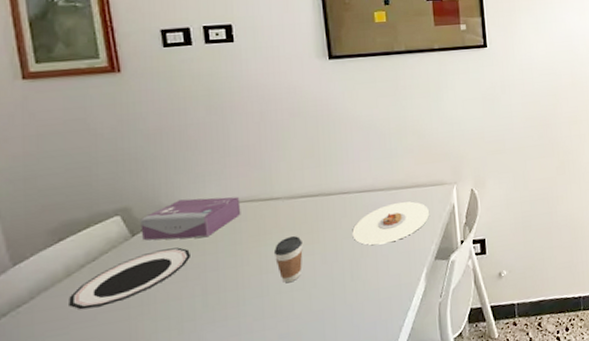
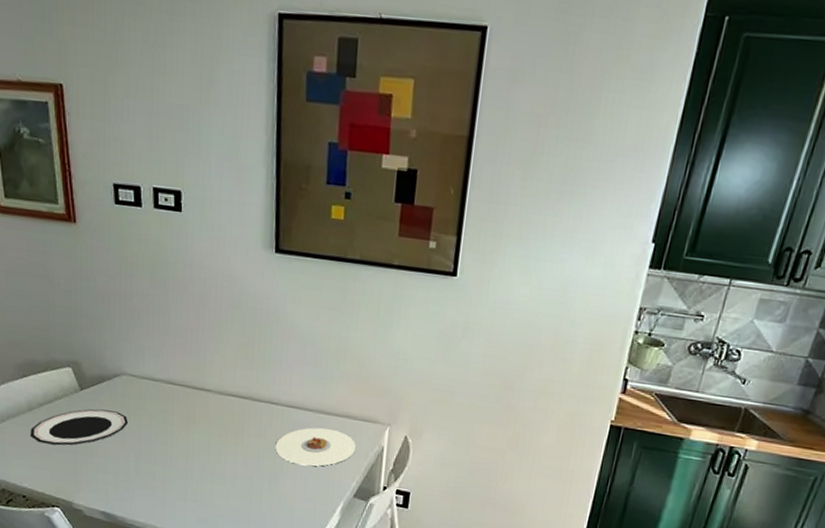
tissue box: present [140,196,241,241] -> none [88,367,175,410]
coffee cup: present [273,236,303,283] -> none [200,431,227,475]

